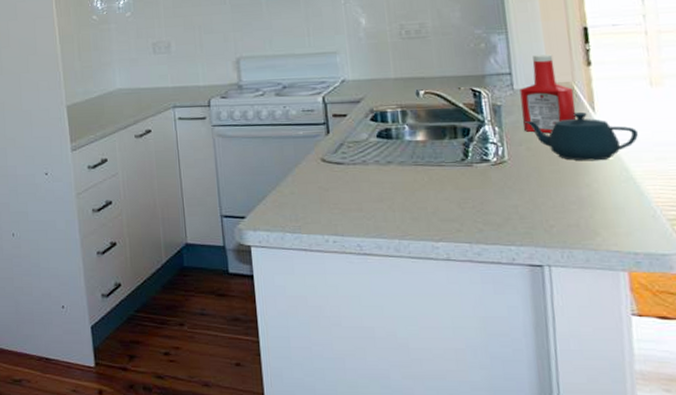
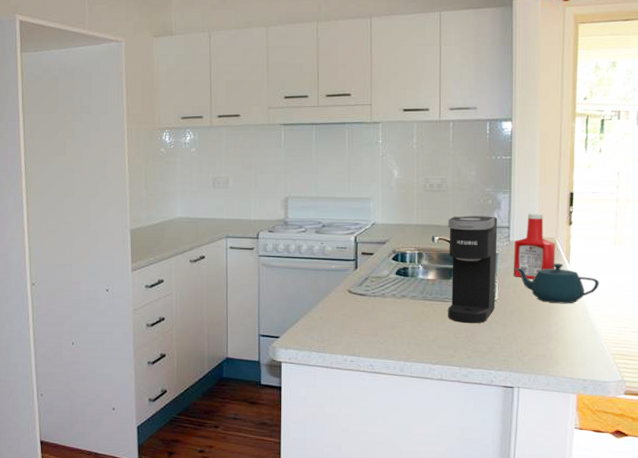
coffee maker: none [433,62,506,191] -> present [448,216,498,324]

